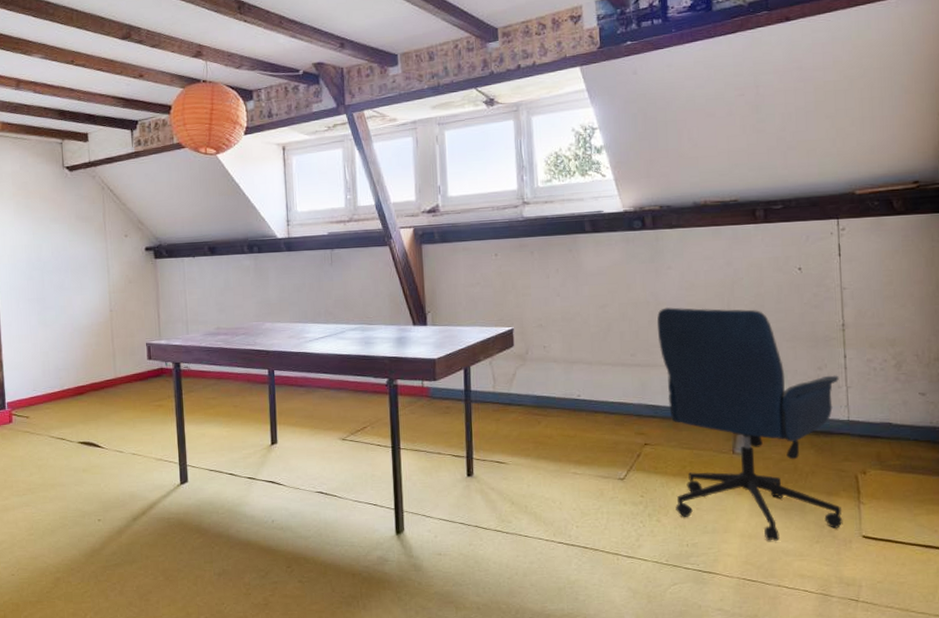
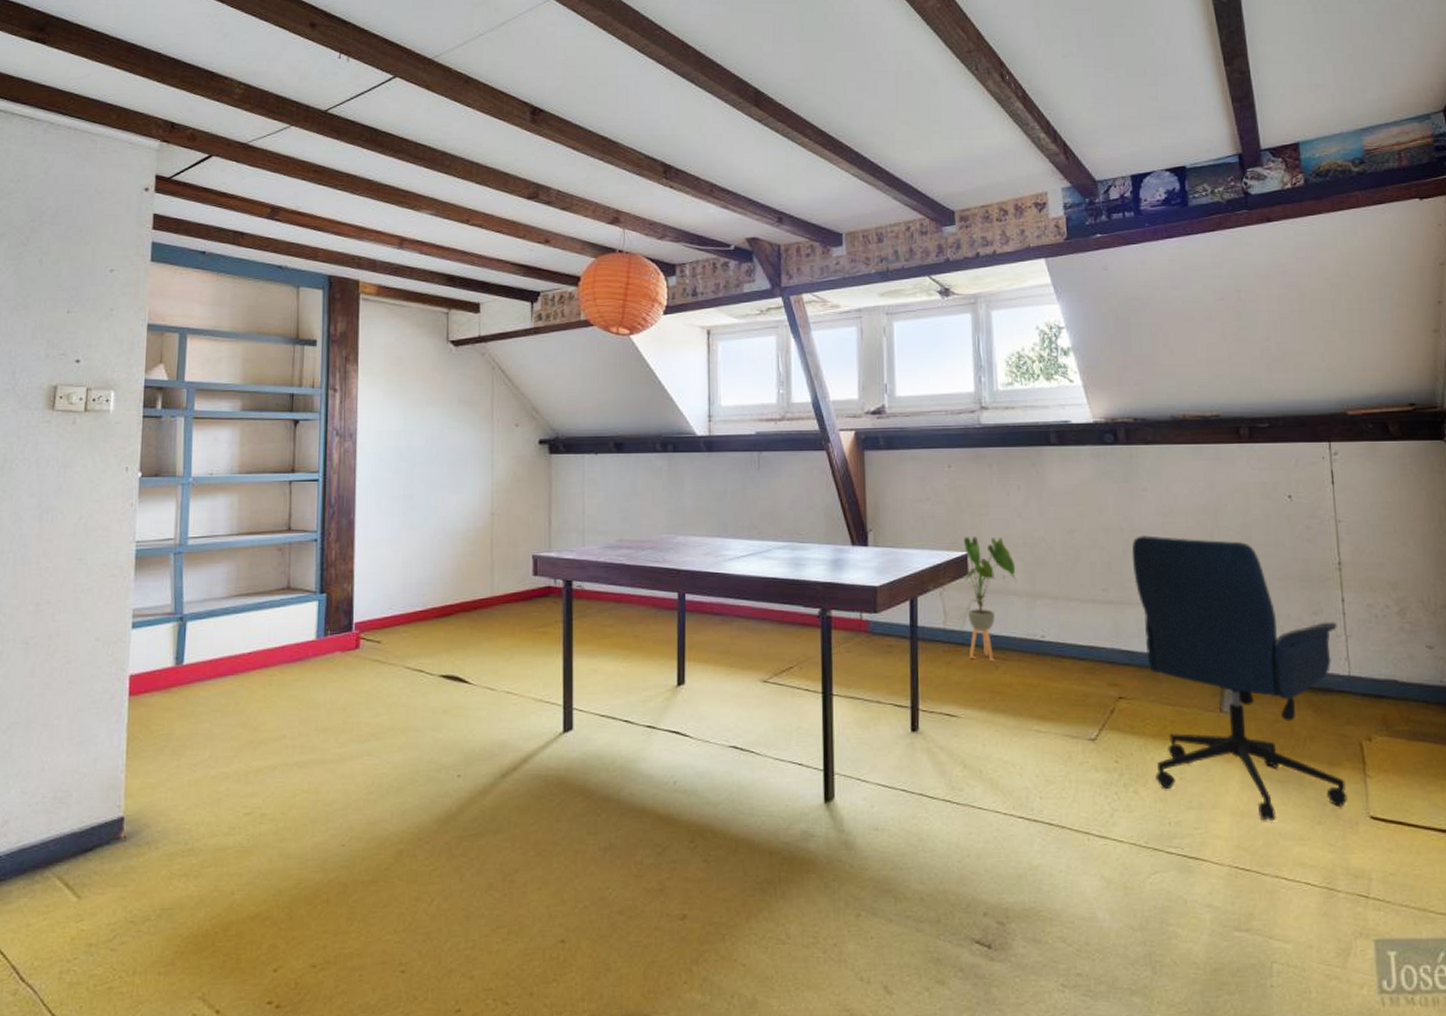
house plant: none [509,314,556,417] -> present [963,537,1016,661]

